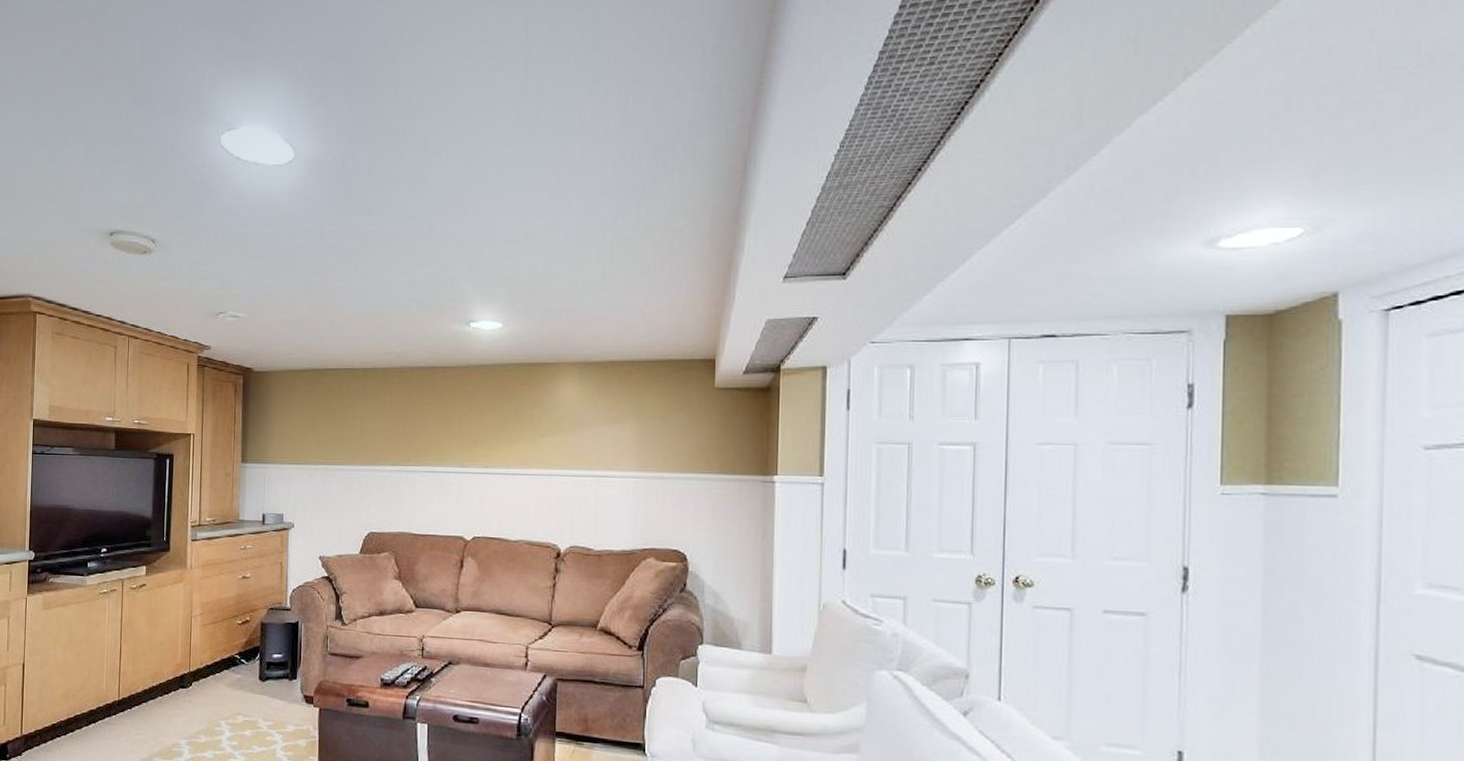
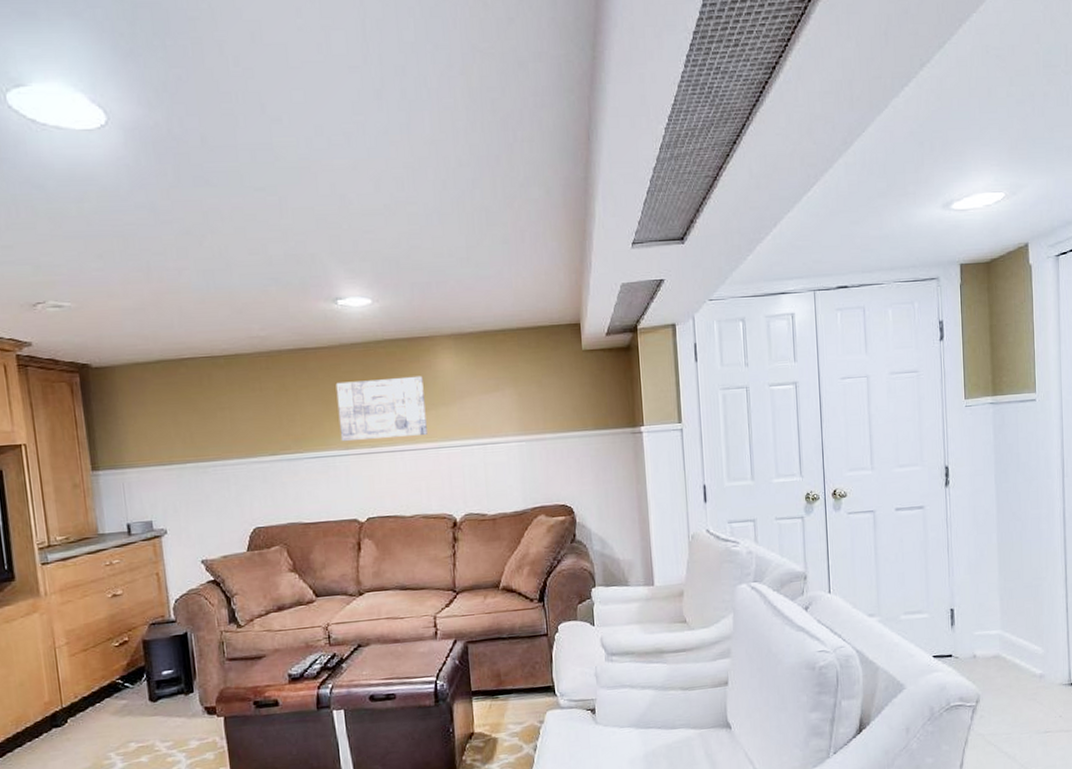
wall art: none [457,401,543,461] -> present [335,375,428,442]

